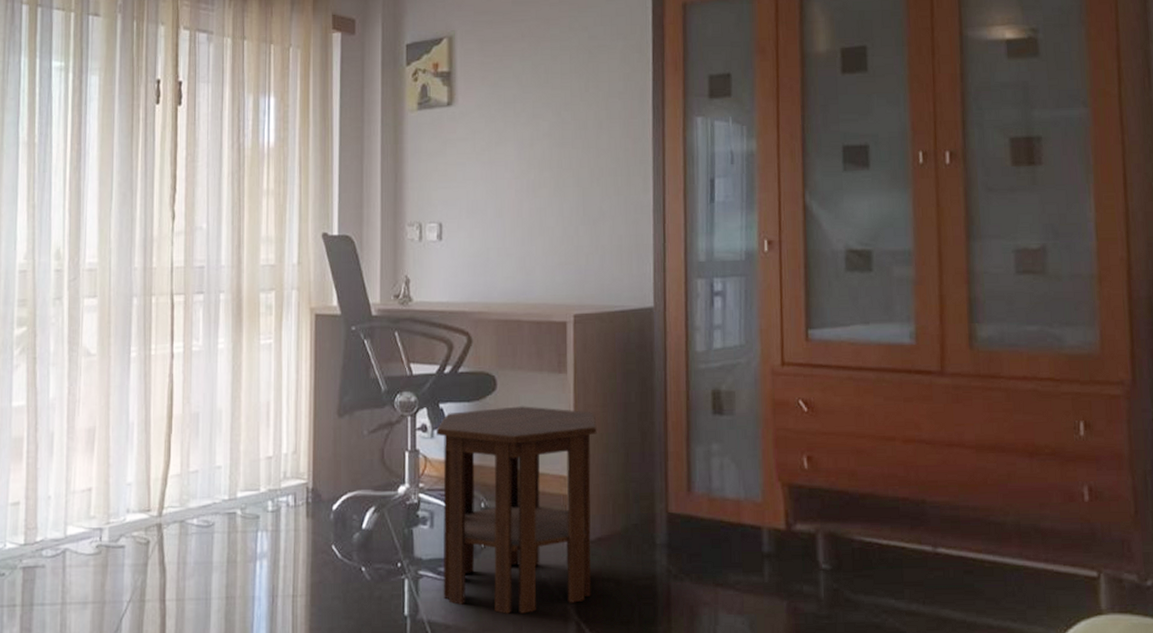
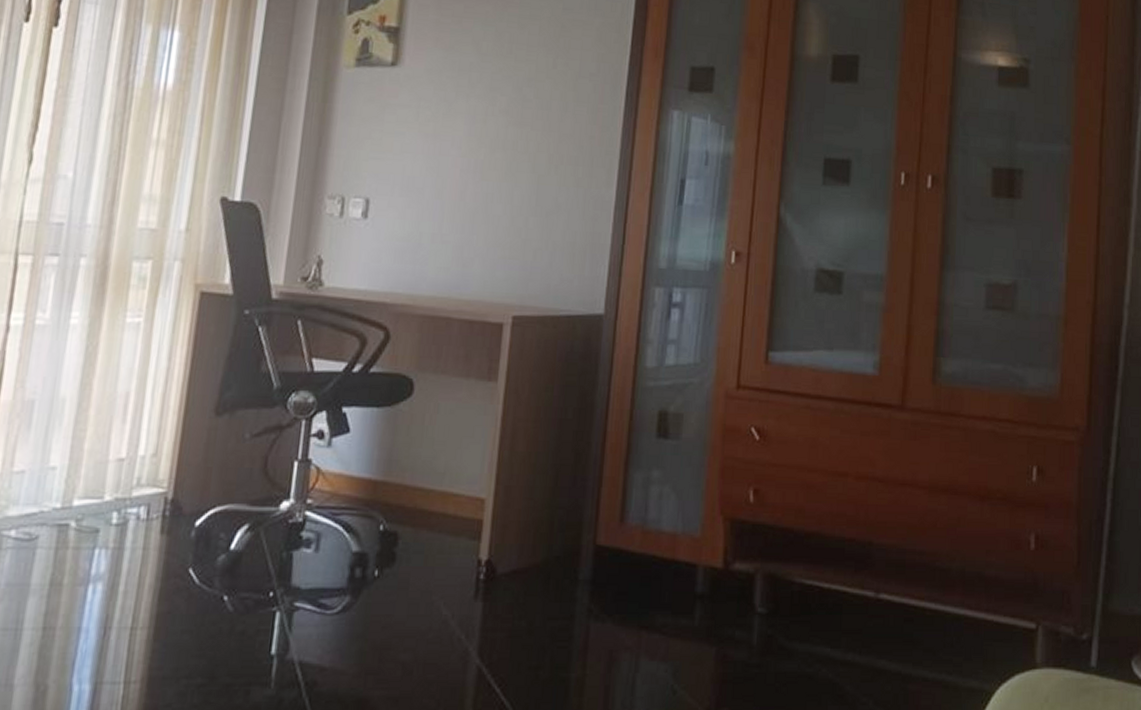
side table: present [436,406,597,614] -> none [321,415,526,655]

